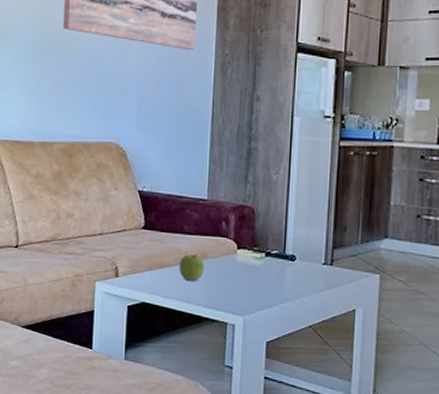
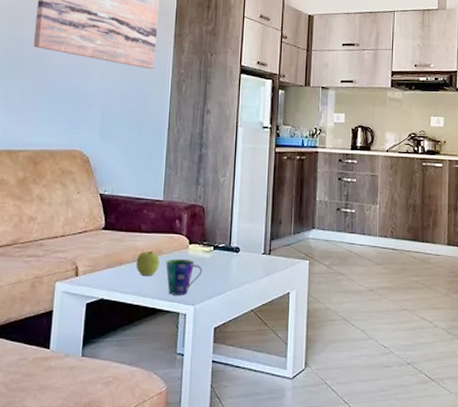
cup: none [211,264,253,304] -> present [166,258,203,295]

